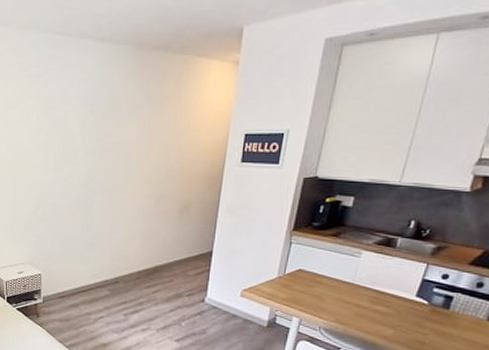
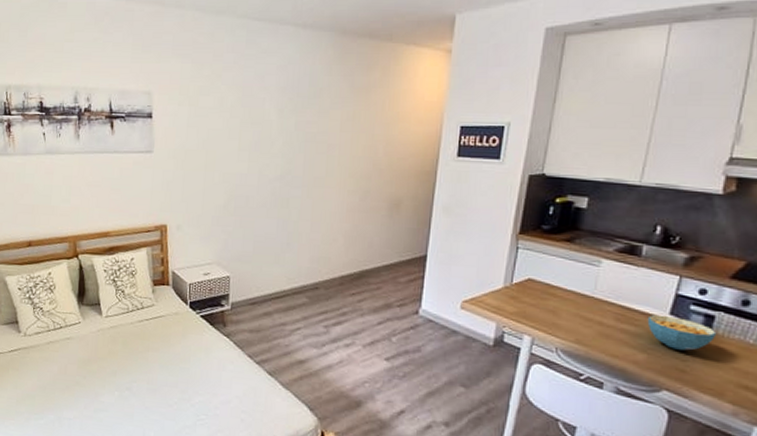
cereal bowl: none [396,297,454,326] -> present [647,314,717,351]

